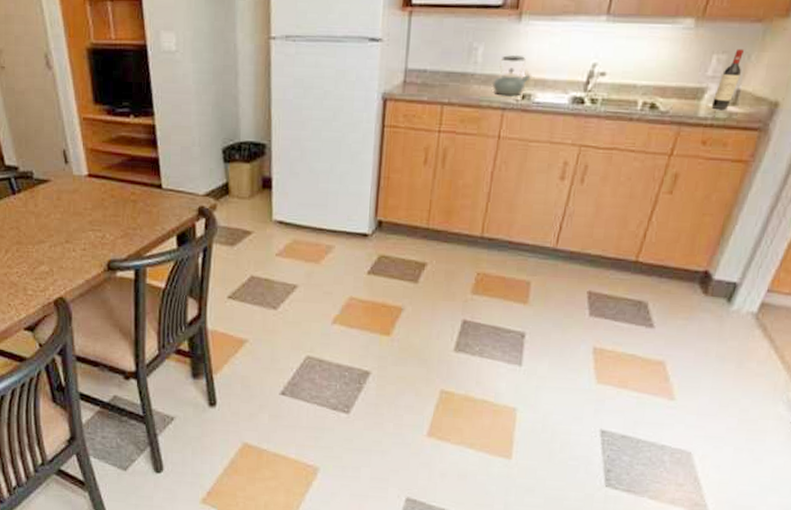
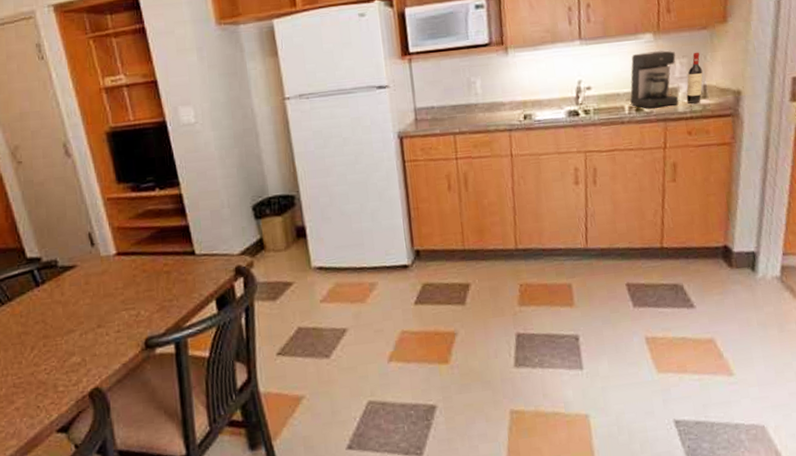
kettle: present [492,55,532,96] -> none [495,83,529,119]
coffee maker: none [645,40,715,108] -> present [629,50,679,109]

